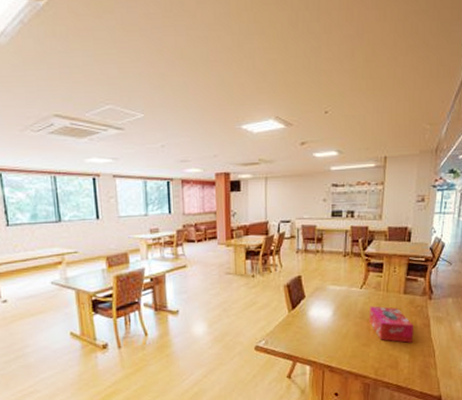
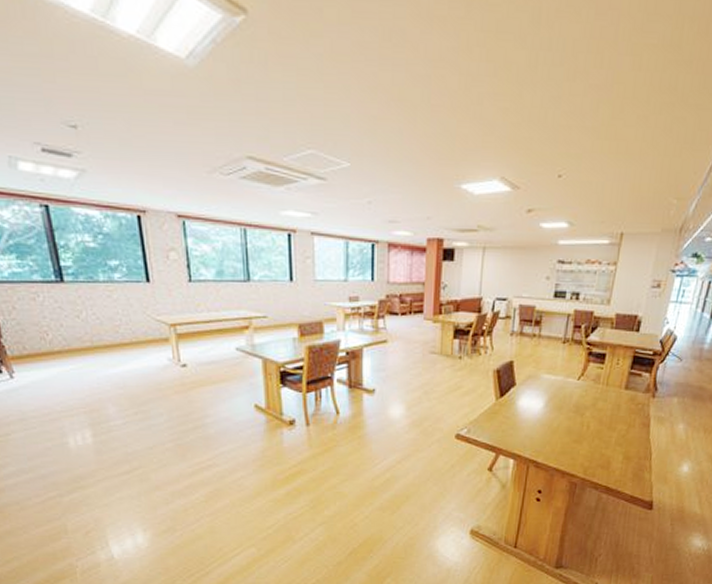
tissue box: present [369,306,414,343] -> none [583,400,632,442]

